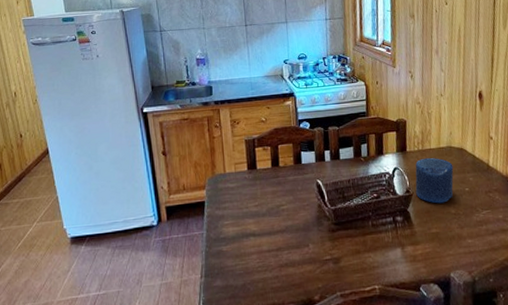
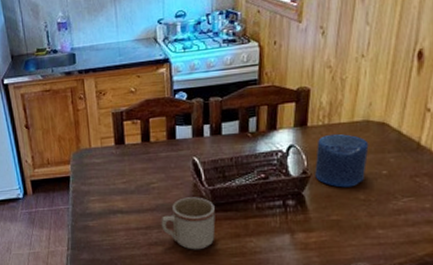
mug: none [290,217,339,269] -> present [161,197,215,250]

